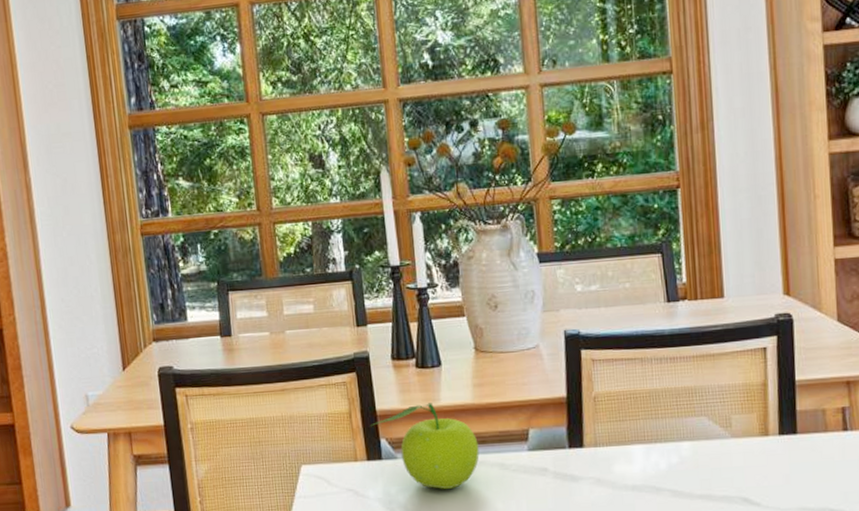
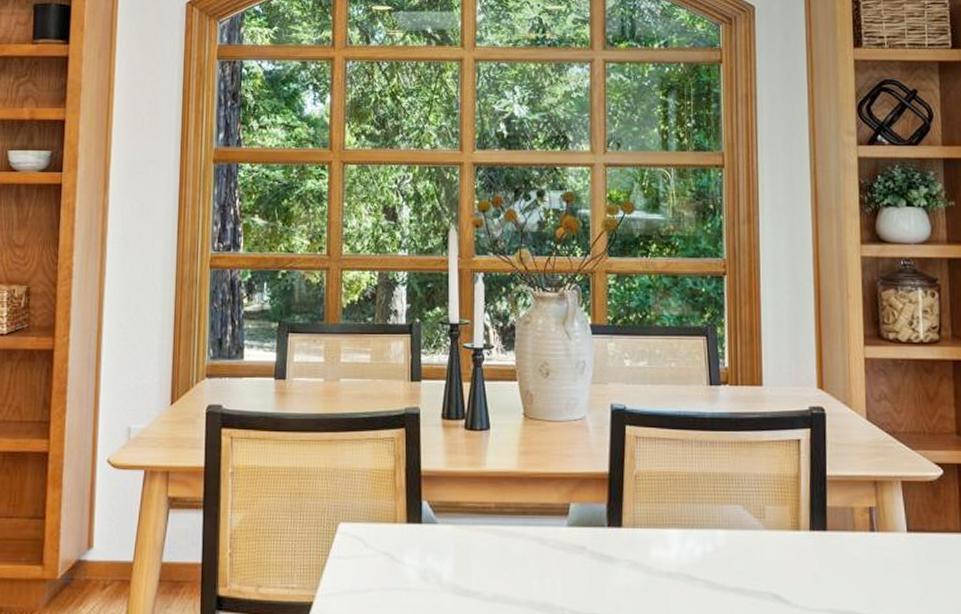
fruit: present [371,403,480,490] -> none [414,467,519,562]

